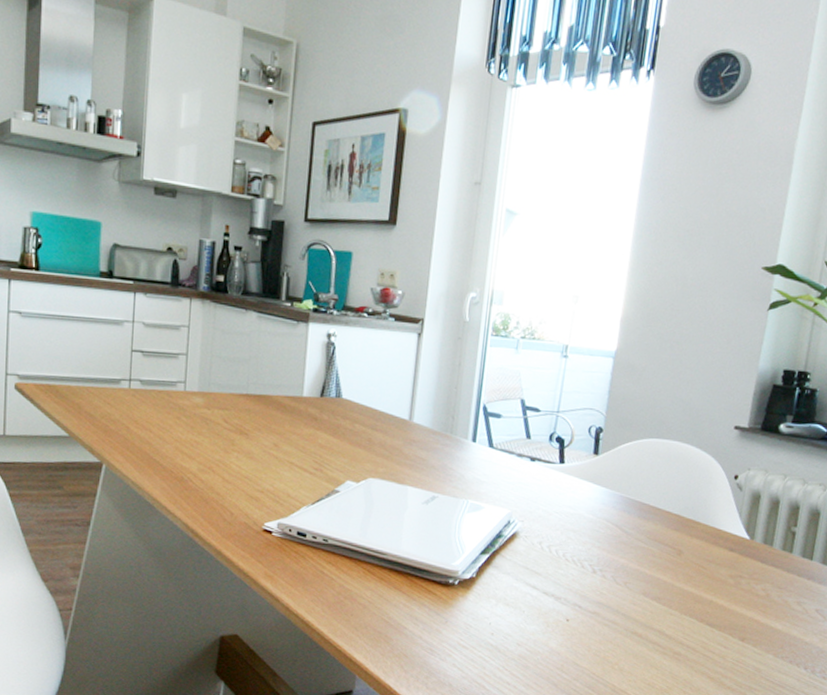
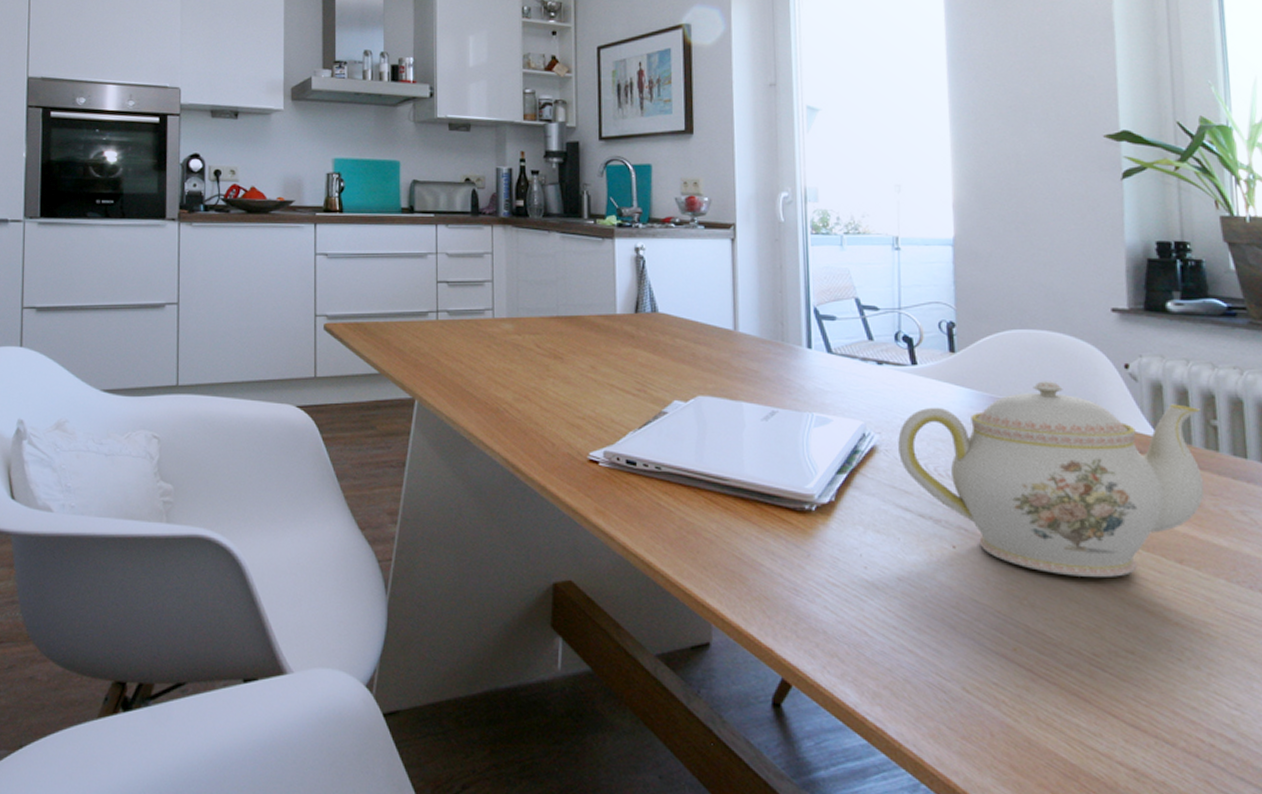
teapot: none [535,485,786,650] -> present [898,381,1205,577]

